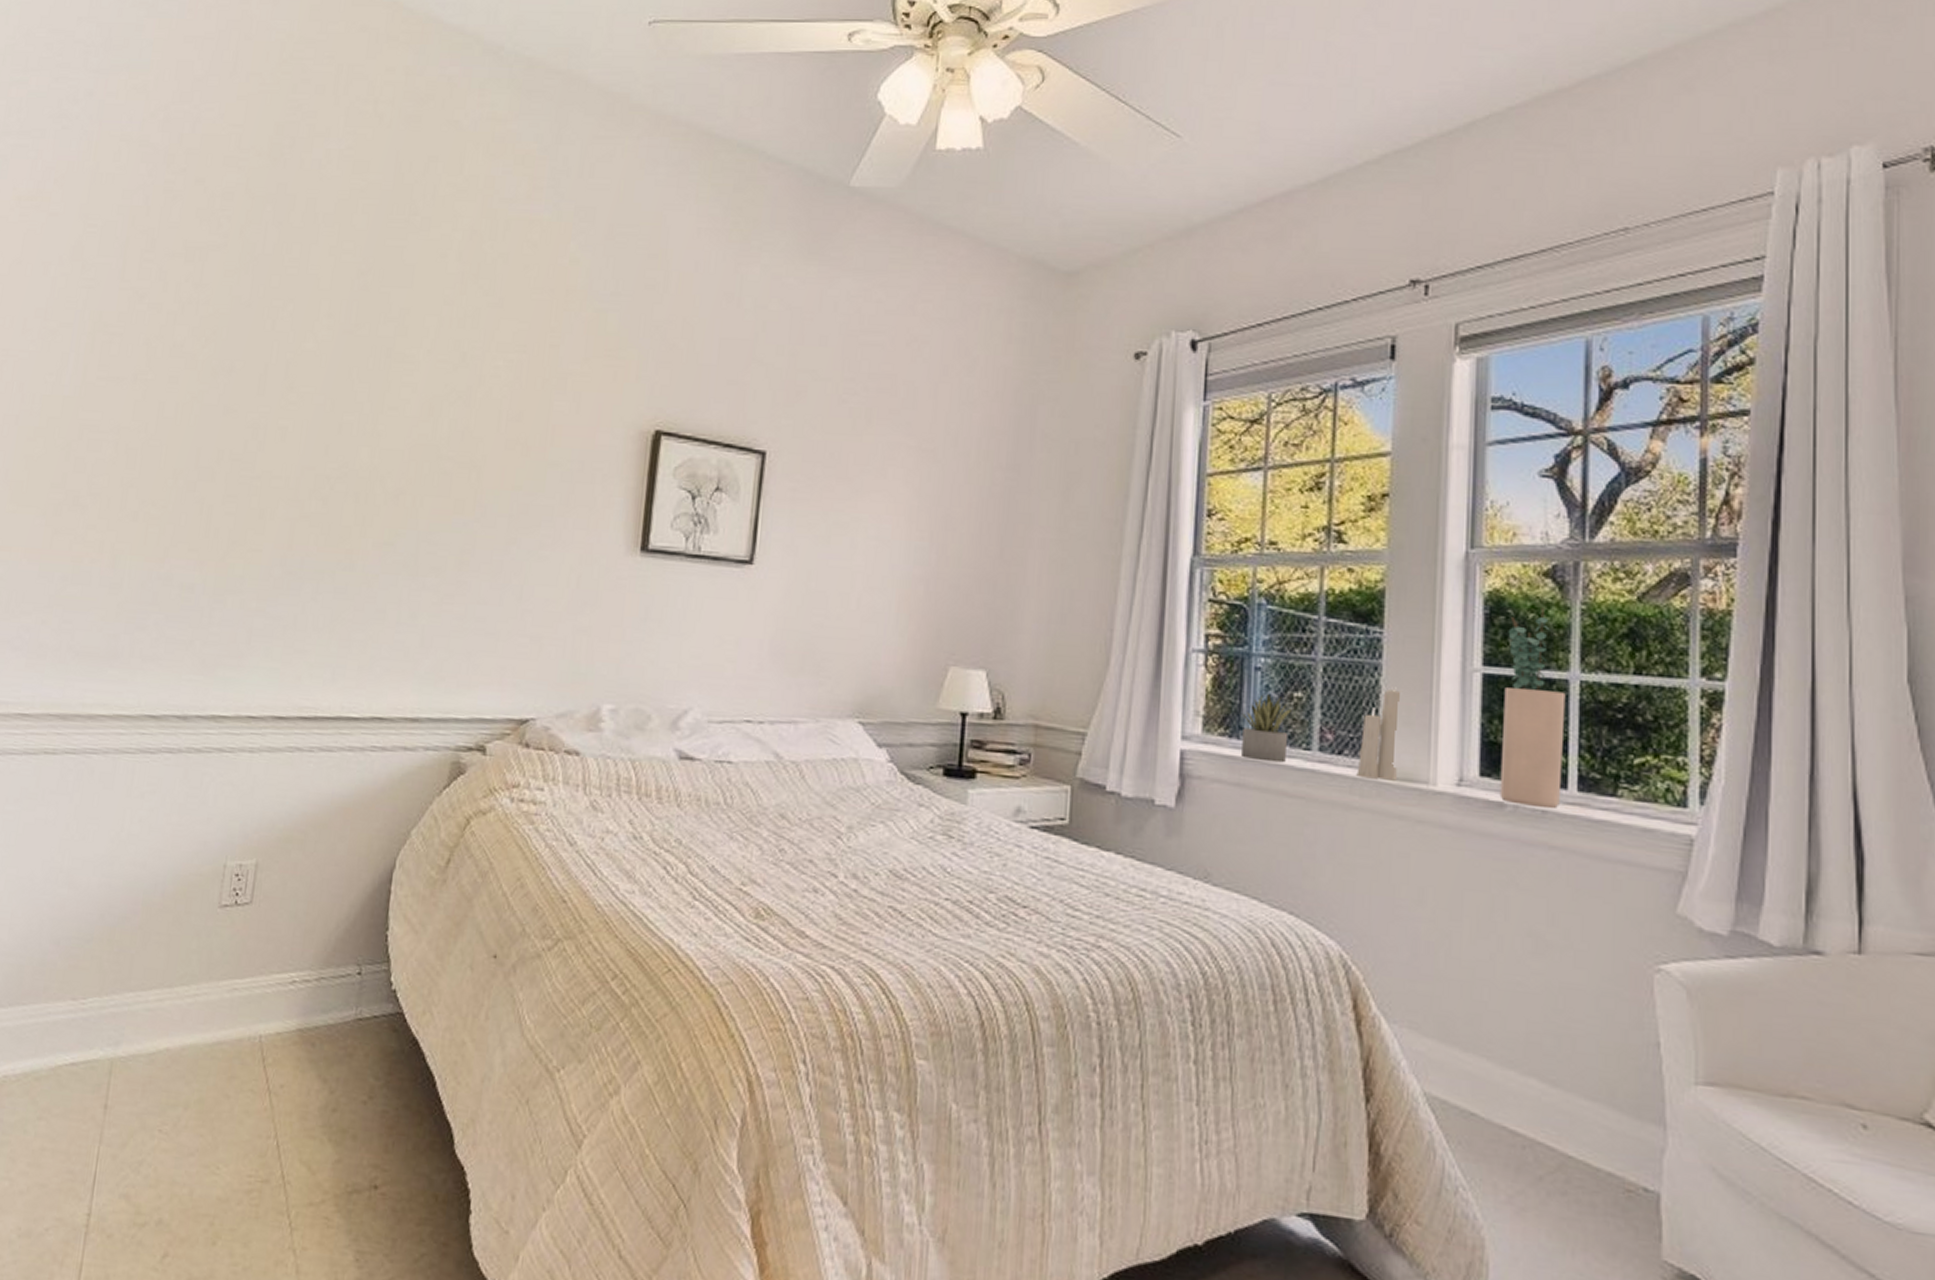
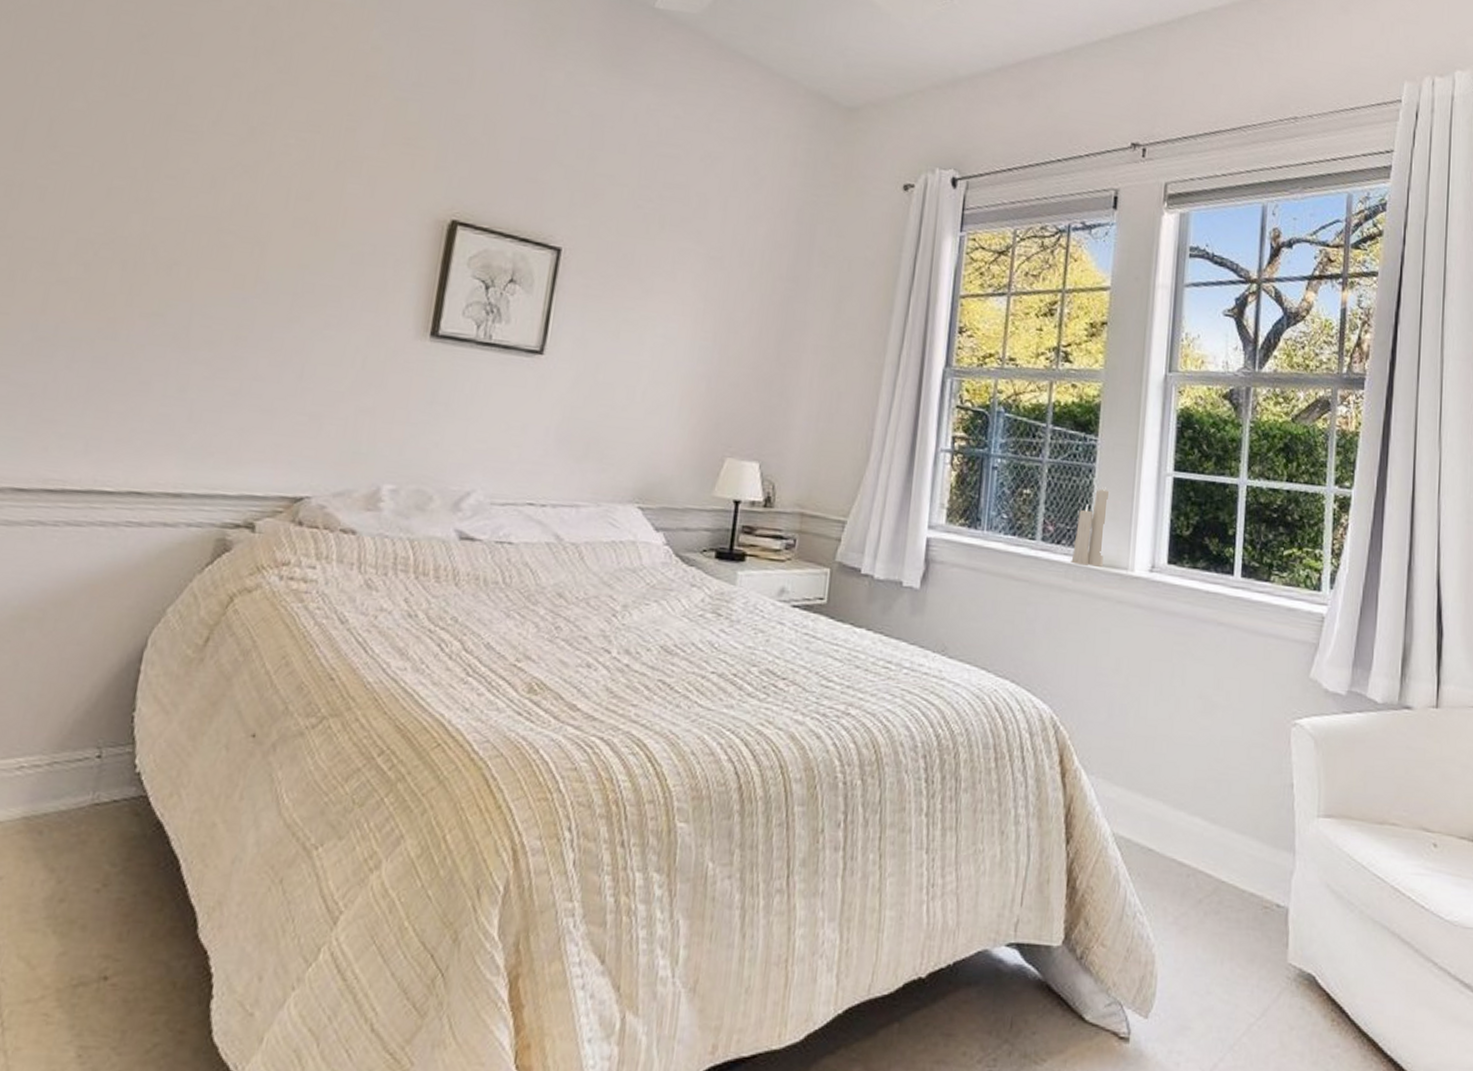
succulent plant: present [1241,694,1291,763] -> none [978,490,1021,551]
vase: present [1499,608,1566,810] -> none [1182,424,1236,592]

